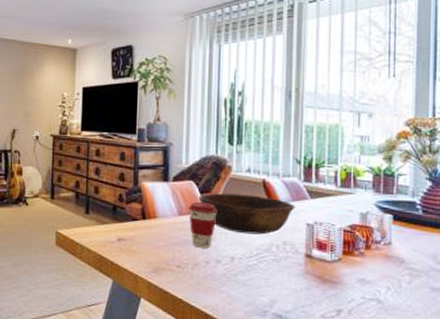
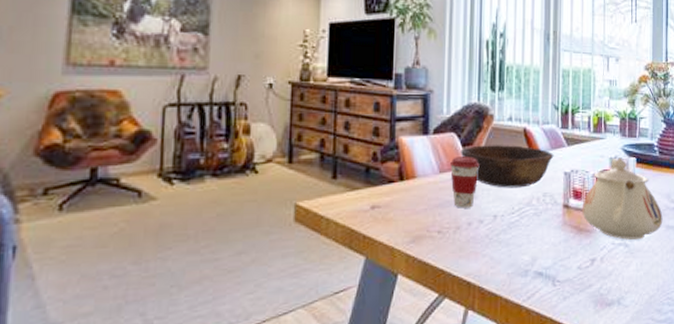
teapot: none [326,213,427,298] -> present [582,157,663,241]

